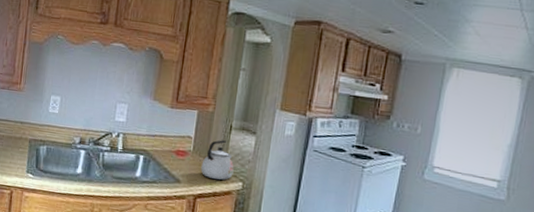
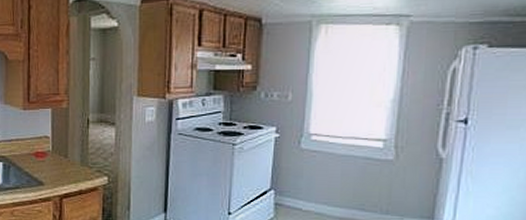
kettle: present [201,140,234,180] -> none [63,136,97,177]

